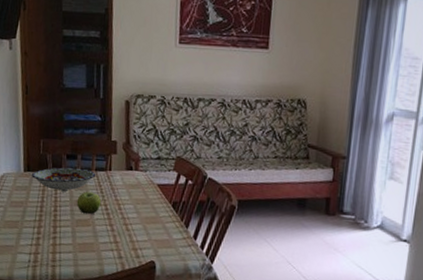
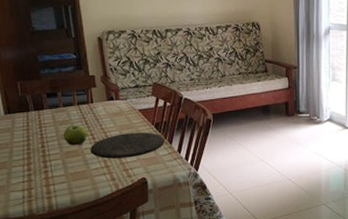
bowl: present [32,167,96,192] -> none [13,105,79,129]
plate: none [101,208,182,237] -> present [90,132,166,159]

